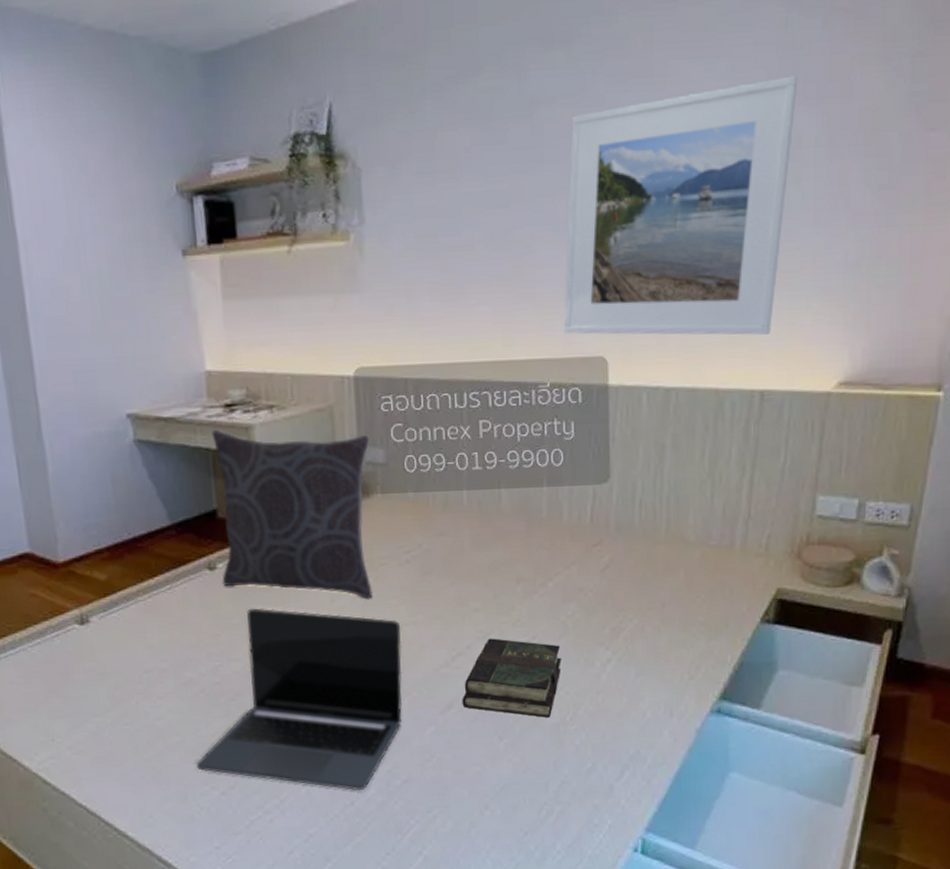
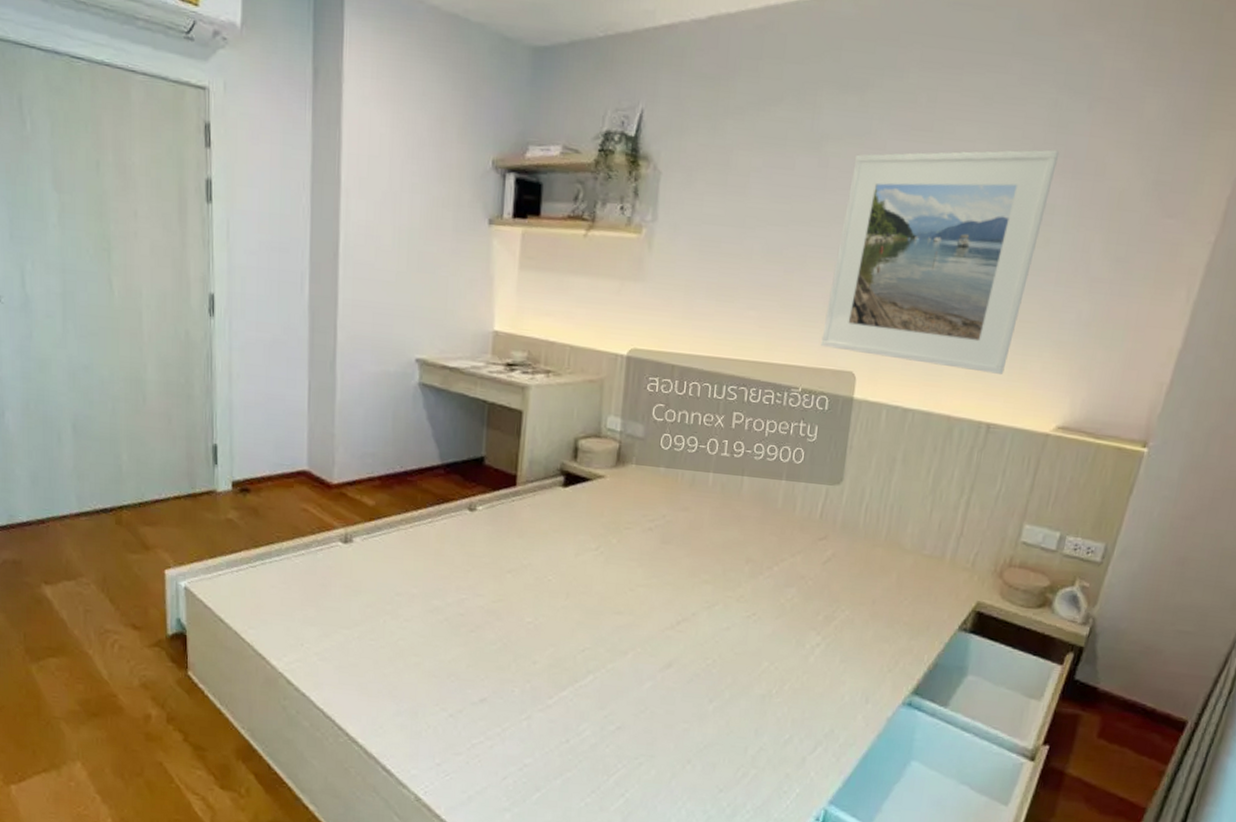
laptop: present [196,608,403,791] -> none [430,550,636,731]
pillow: present [211,429,373,599] -> none [479,384,633,558]
book: present [462,638,561,719] -> none [680,609,776,689]

